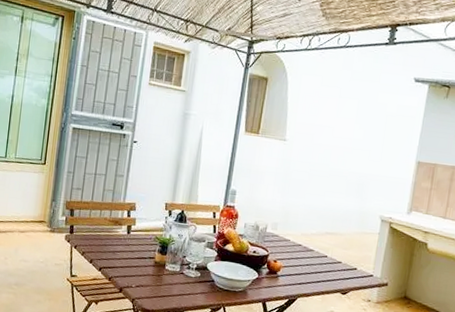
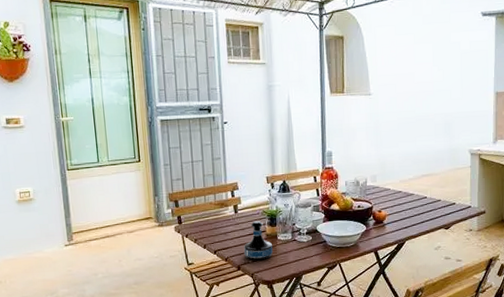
tequila bottle: none [129,245,159,288] -> present [244,220,273,261]

